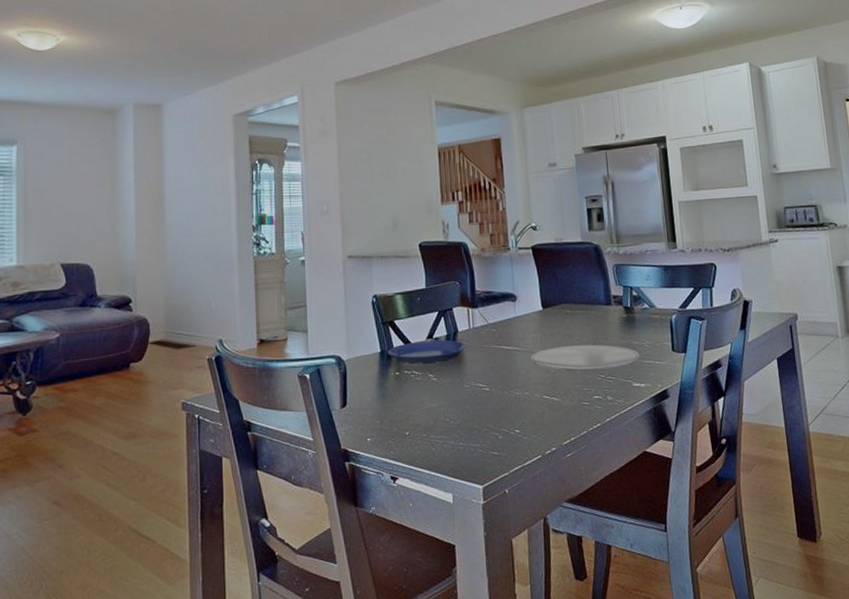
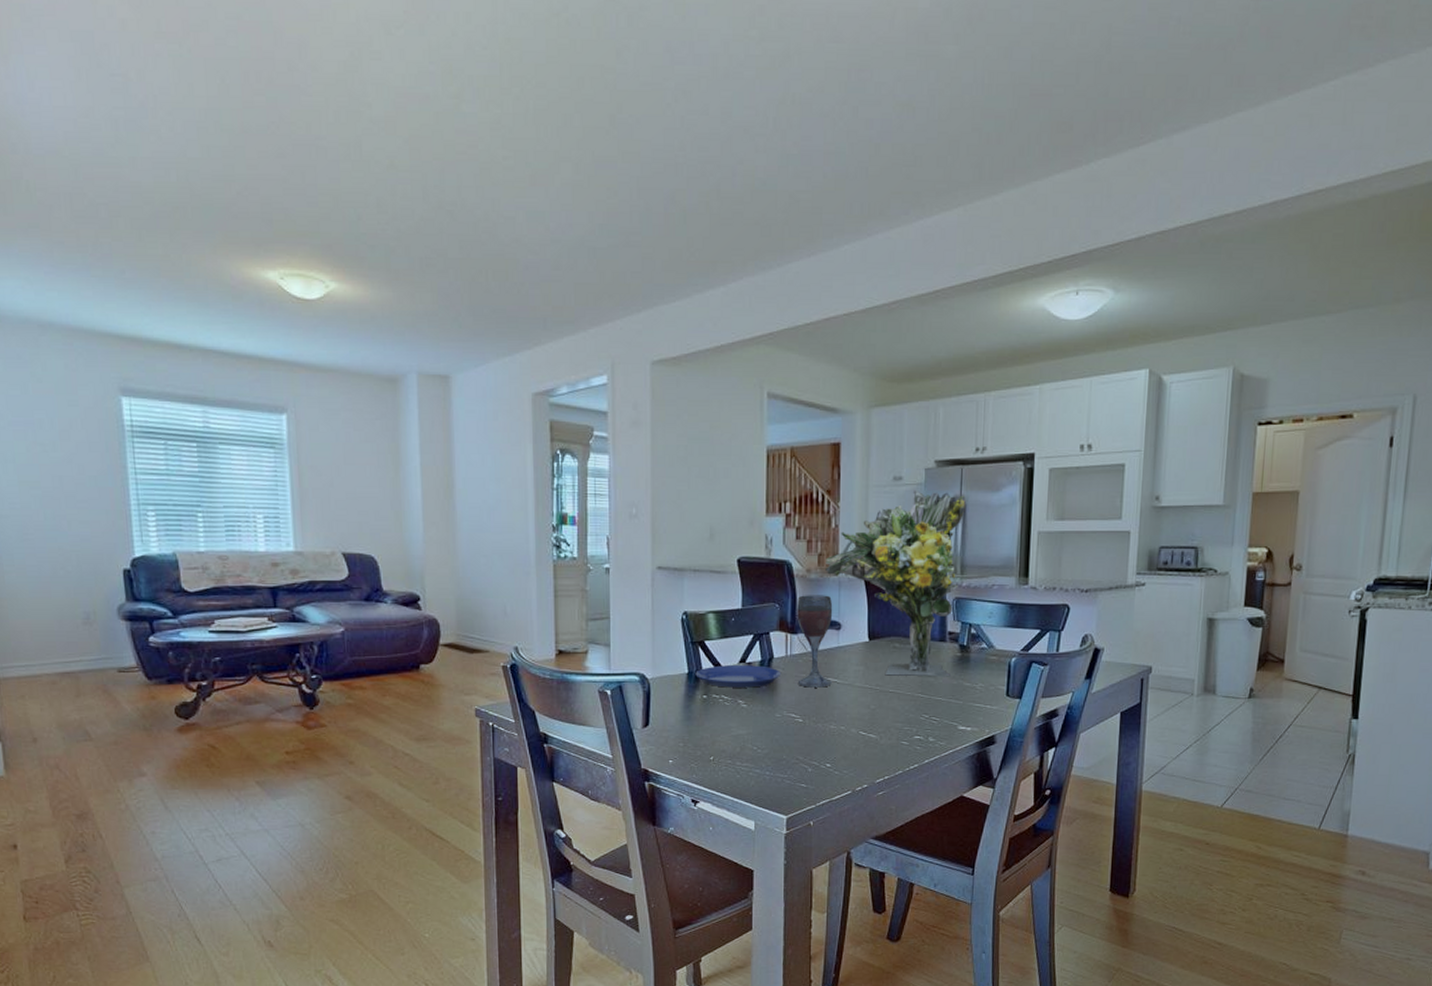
cup: none [475,270,513,358] -> present [797,595,833,688]
bouquet: none [497,173,620,341] -> present [826,489,966,677]
plate: present [530,344,639,372] -> none [850,682,969,711]

